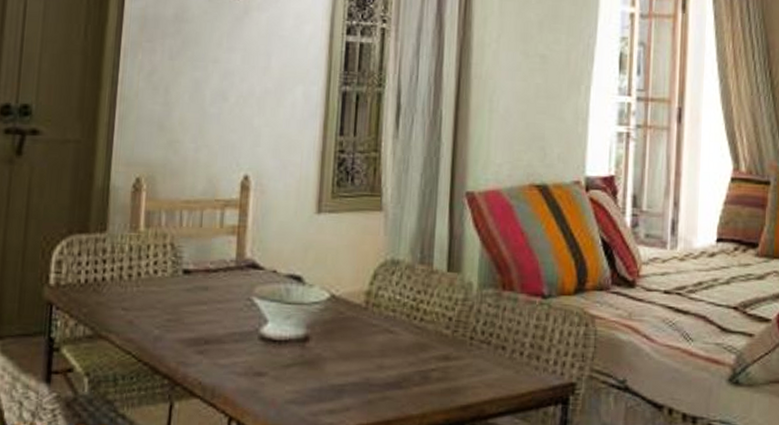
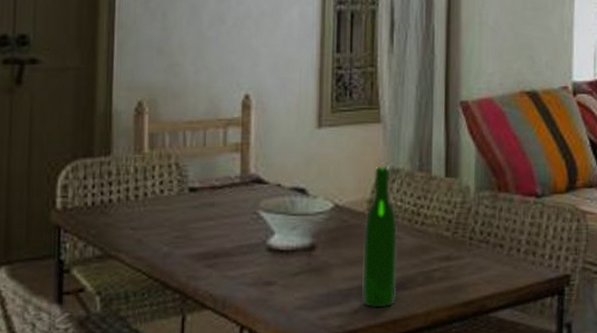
wine bottle: none [355,257,395,407] -> present [362,166,398,308]

